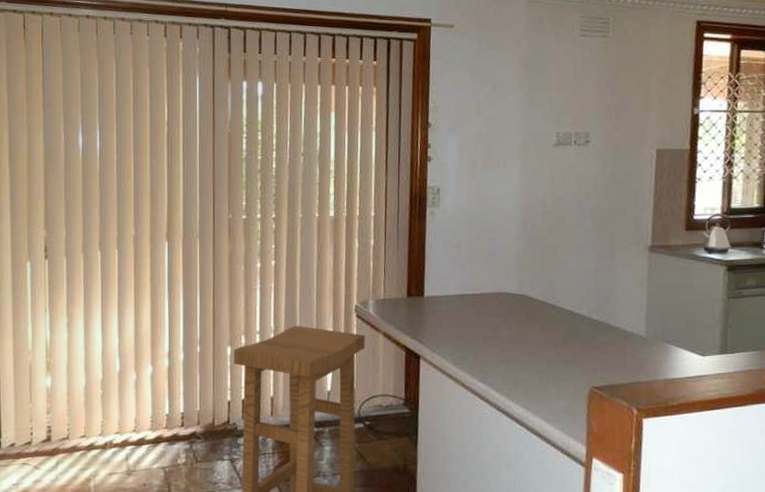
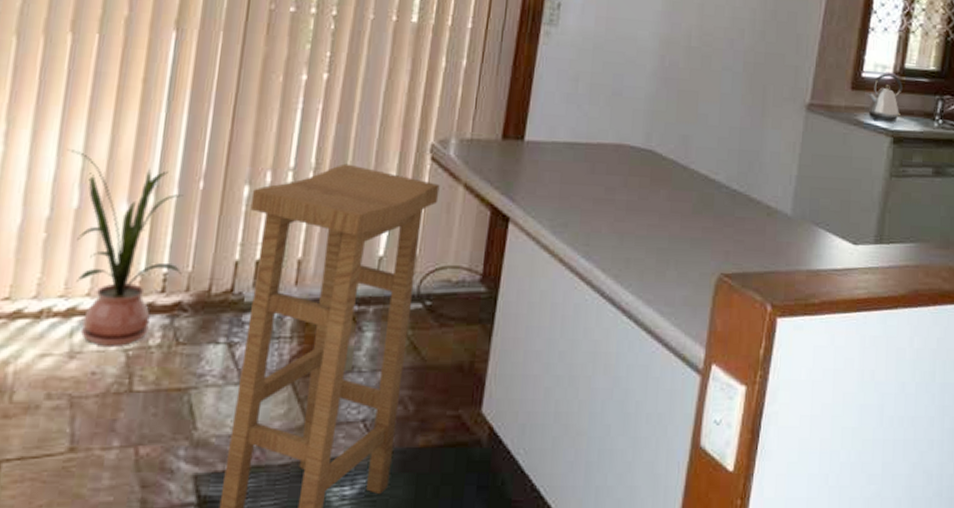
house plant: none [108,331,193,466] -> present [67,149,183,346]

